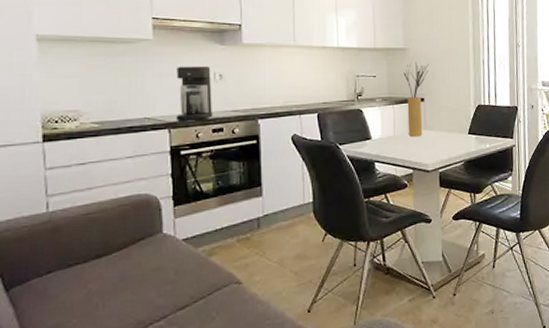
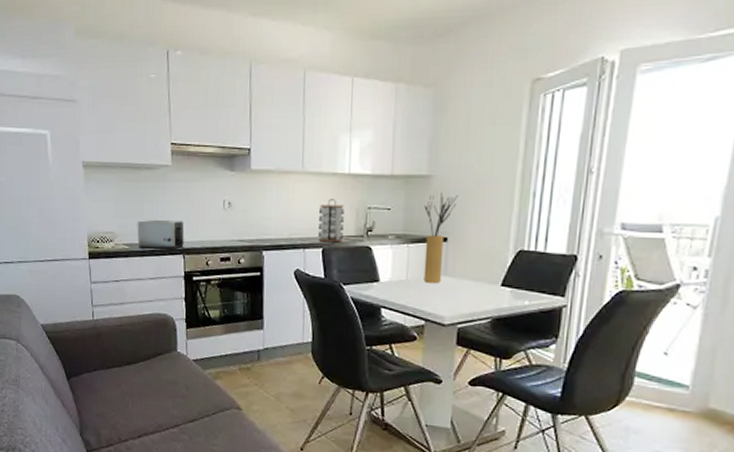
toaster: none [110,95,170,127] -> present [137,220,184,251]
coffee maker: present [176,65,213,121] -> none [189,192,222,248]
spice rack: none [313,69,336,108] -> present [318,199,344,243]

